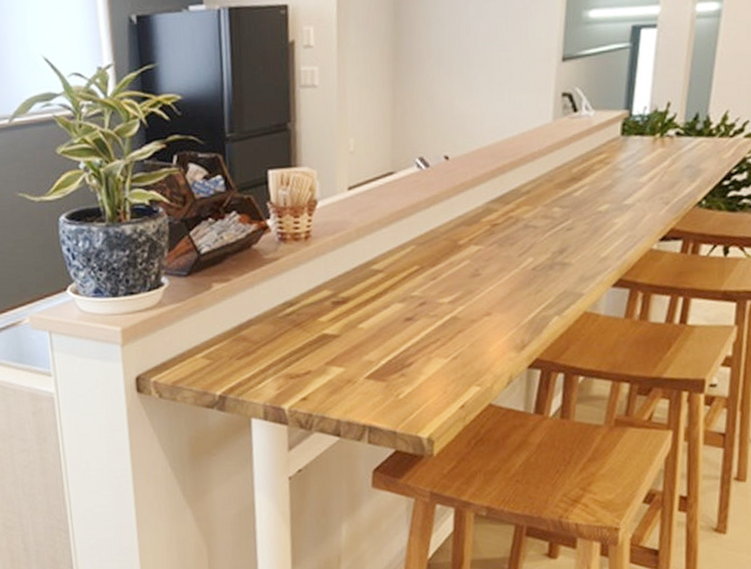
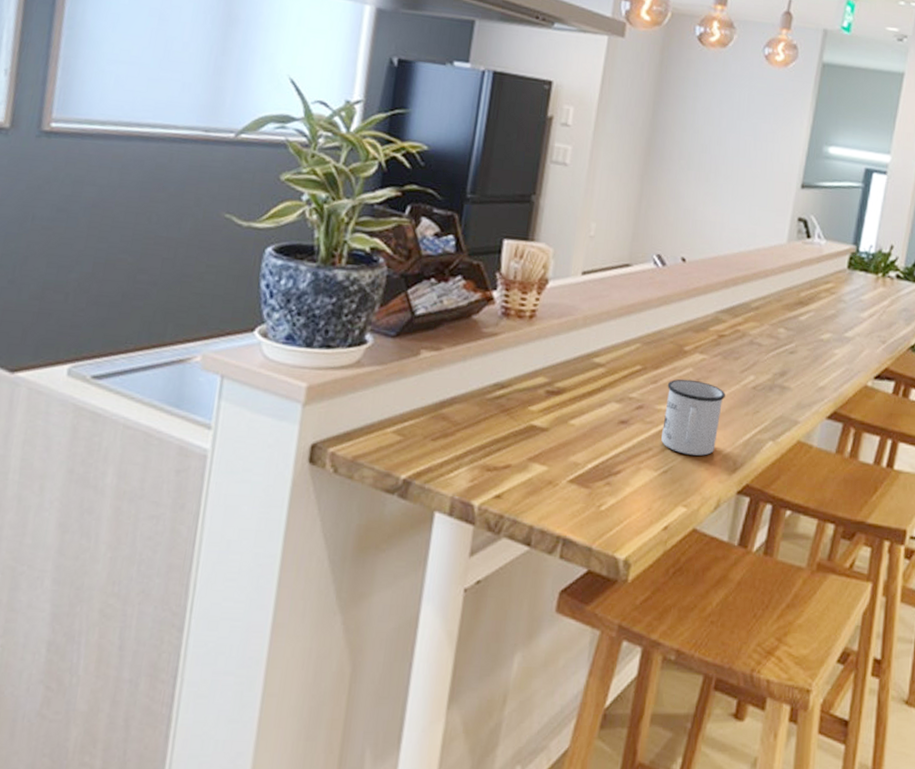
mug: none [446,270,505,340] -> present [661,379,725,456]

